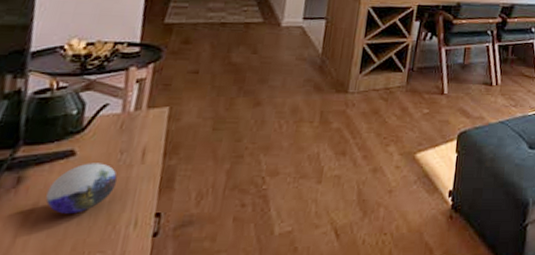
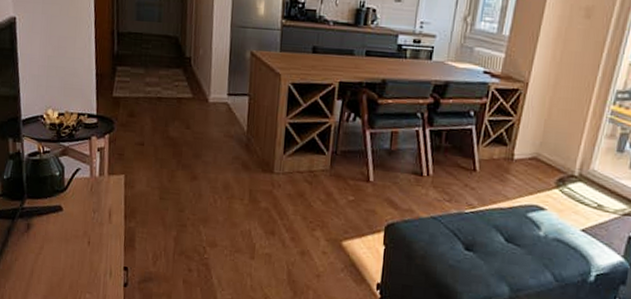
decorative orb: present [46,163,118,214] -> none [47,218,94,259]

